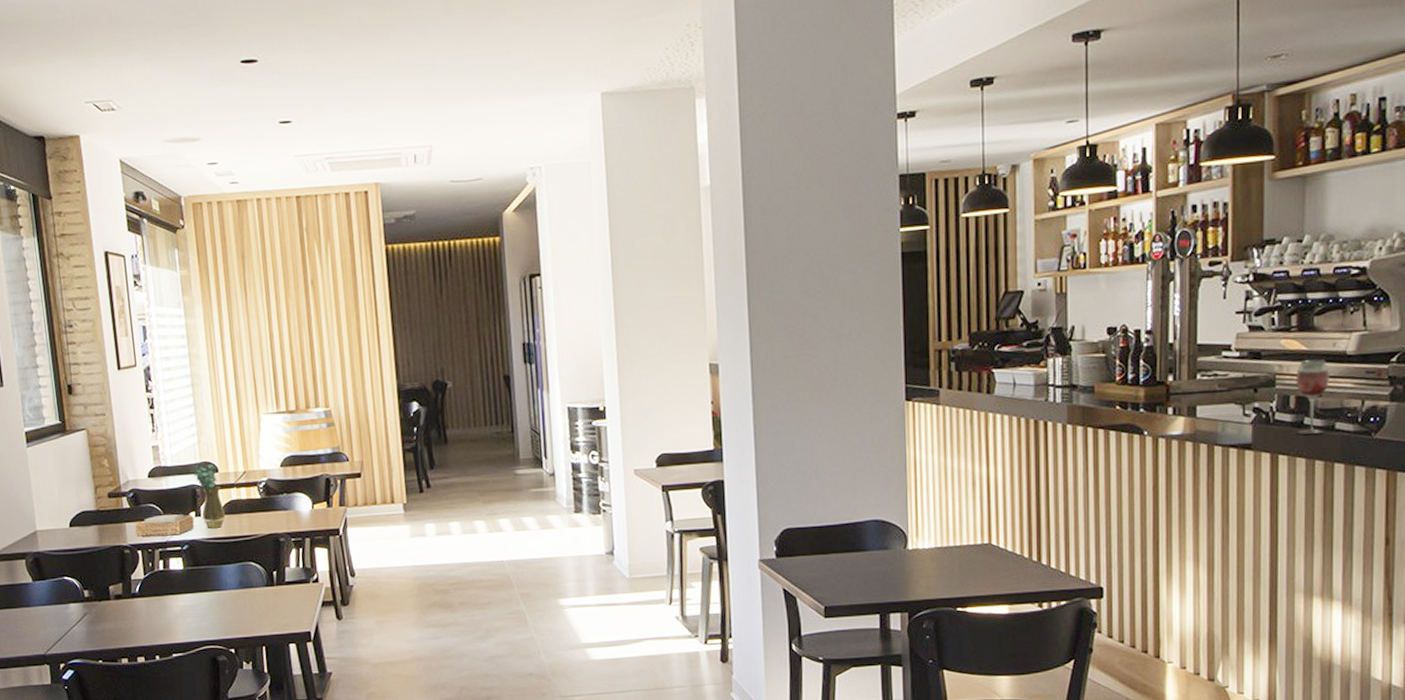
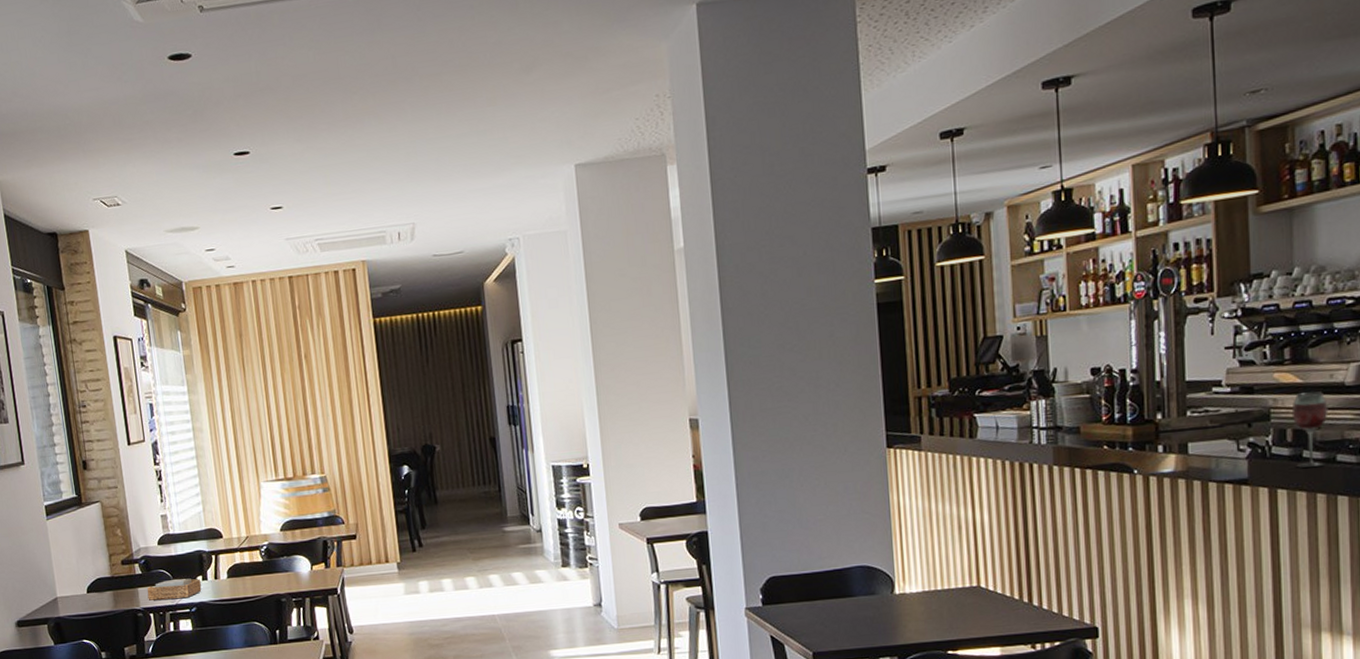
vase: present [193,461,225,529] -> none [200,528,230,591]

